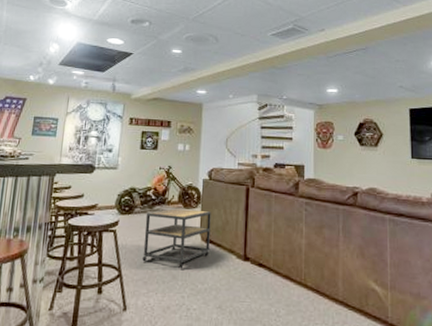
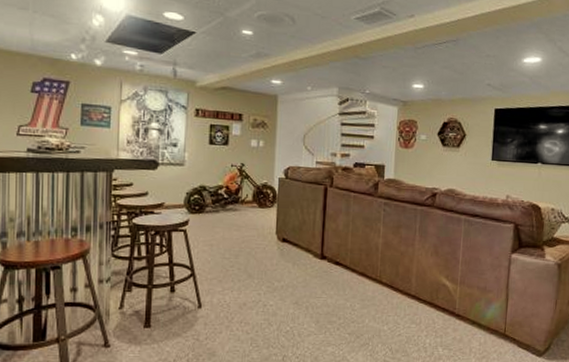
side table: present [142,208,211,268] -> none [216,208,288,267]

